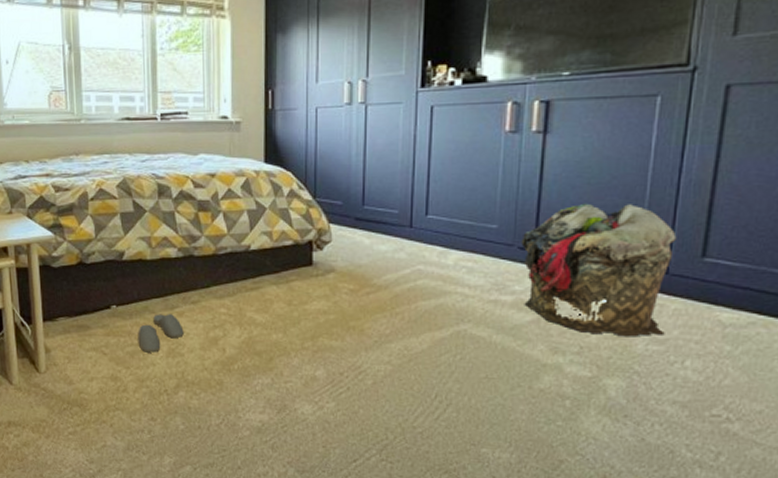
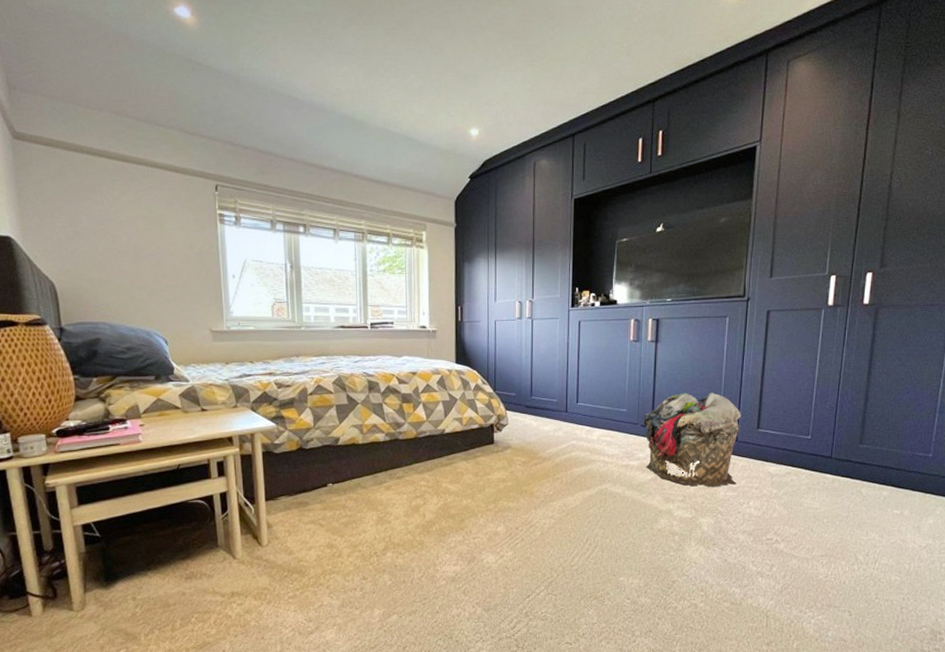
slippers: present [138,314,184,353] -> none [351,488,391,522]

